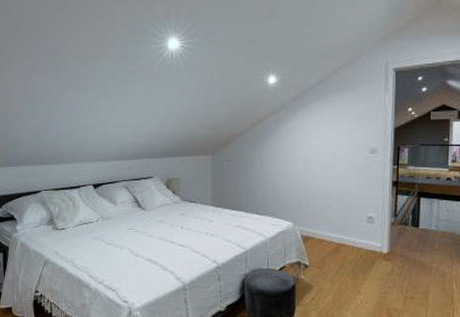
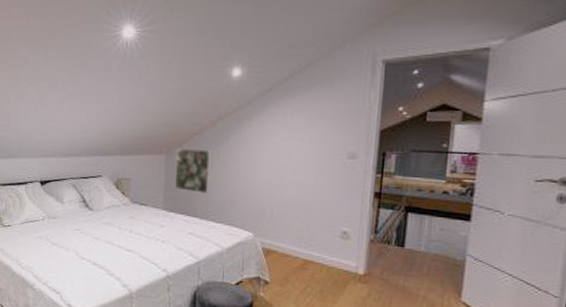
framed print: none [221,150,254,189] -> present [174,149,212,194]

